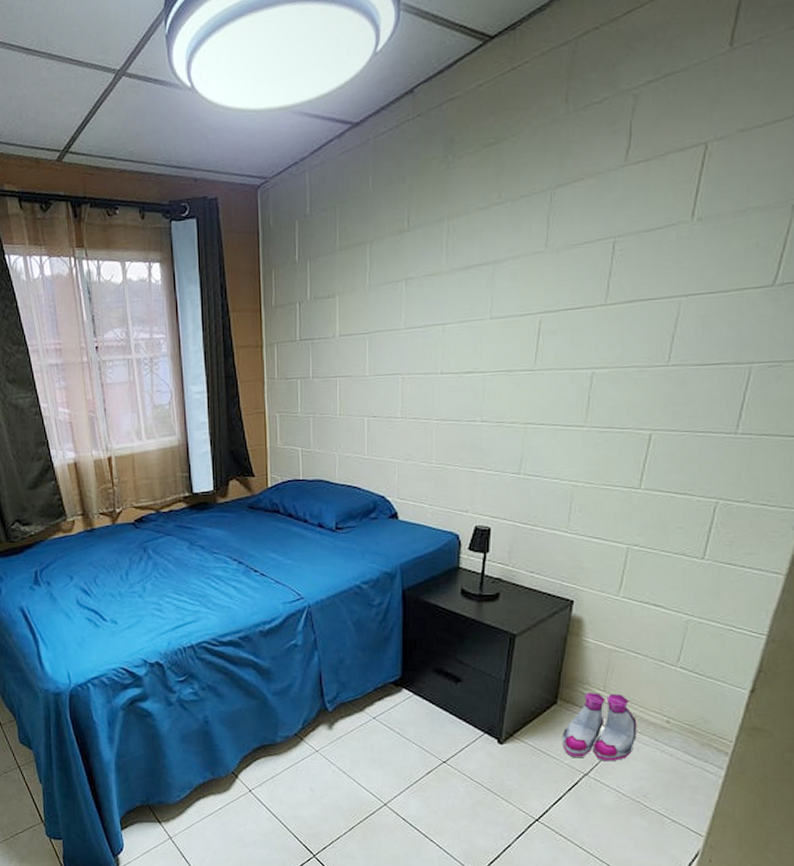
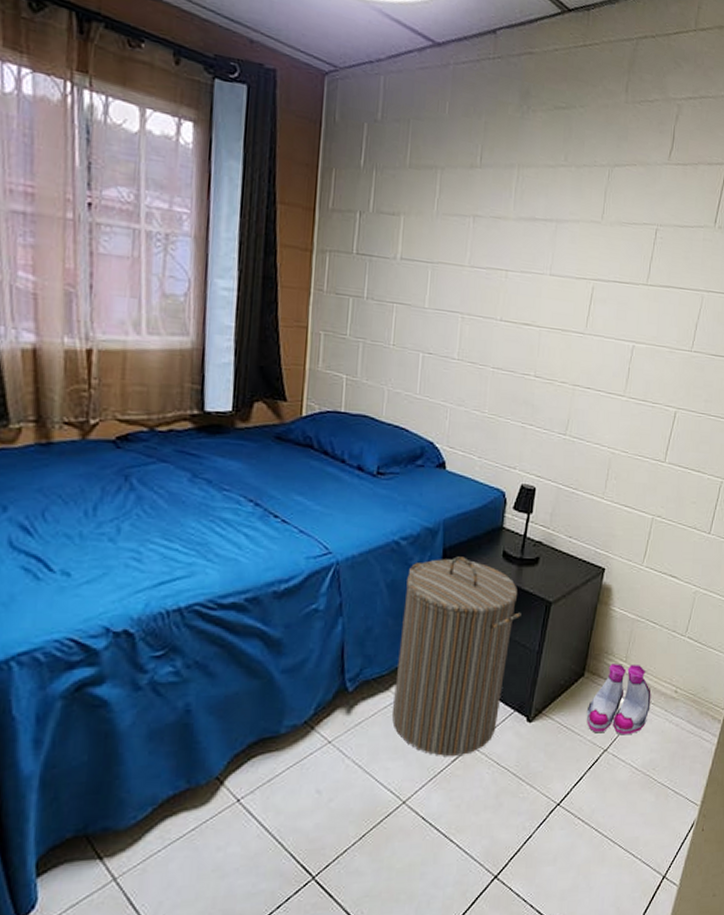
laundry hamper: none [367,596,484,769] -> present [391,556,521,756]

